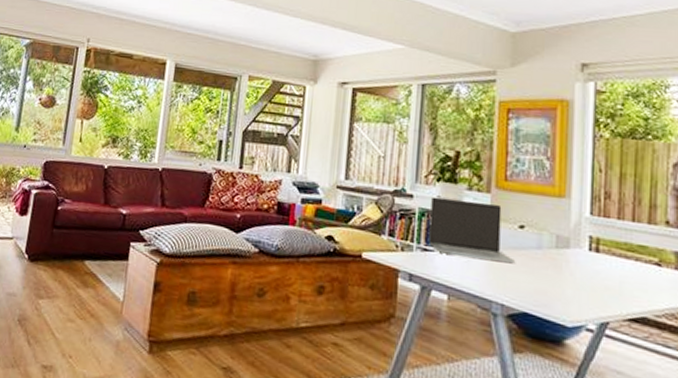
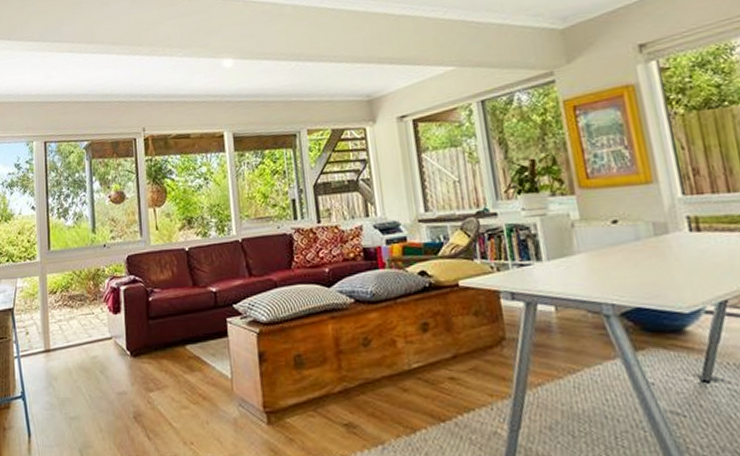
laptop: present [428,197,514,264] -> none [516,205,615,265]

